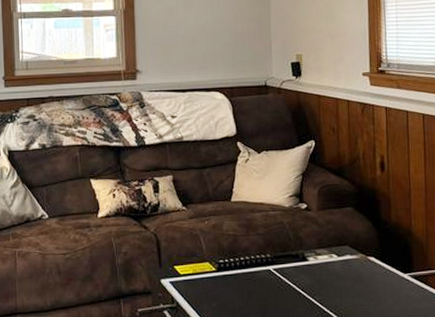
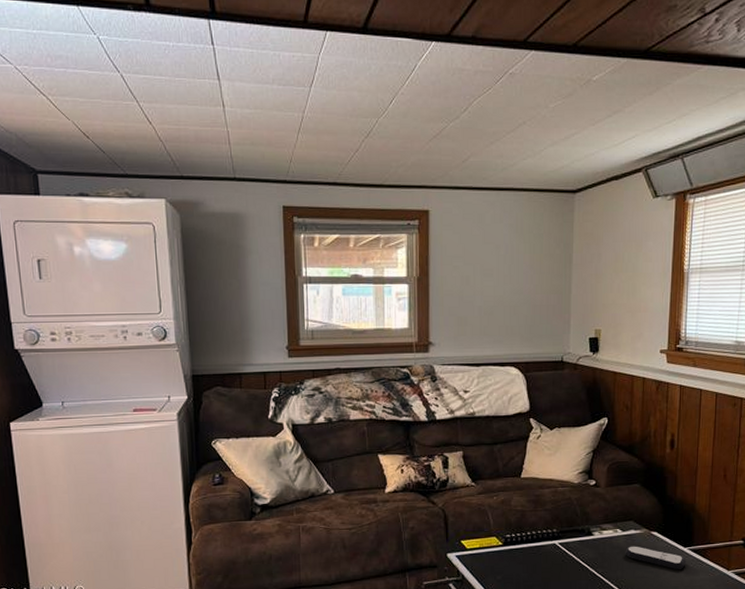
remote control: none [342,272,408,298] -> present [625,546,686,570]

